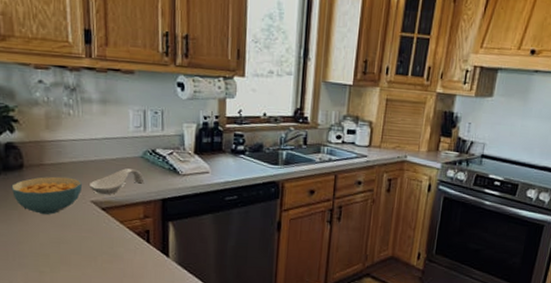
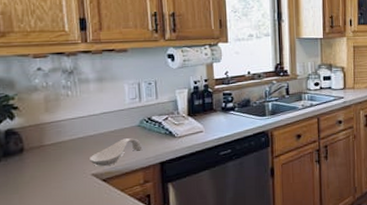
cereal bowl: present [11,176,82,215] -> none [12,154,82,194]

